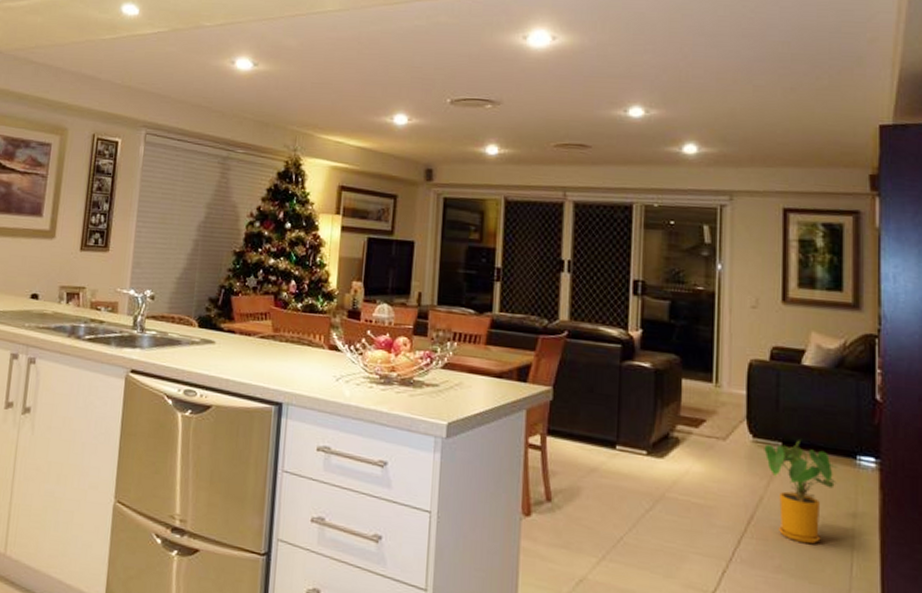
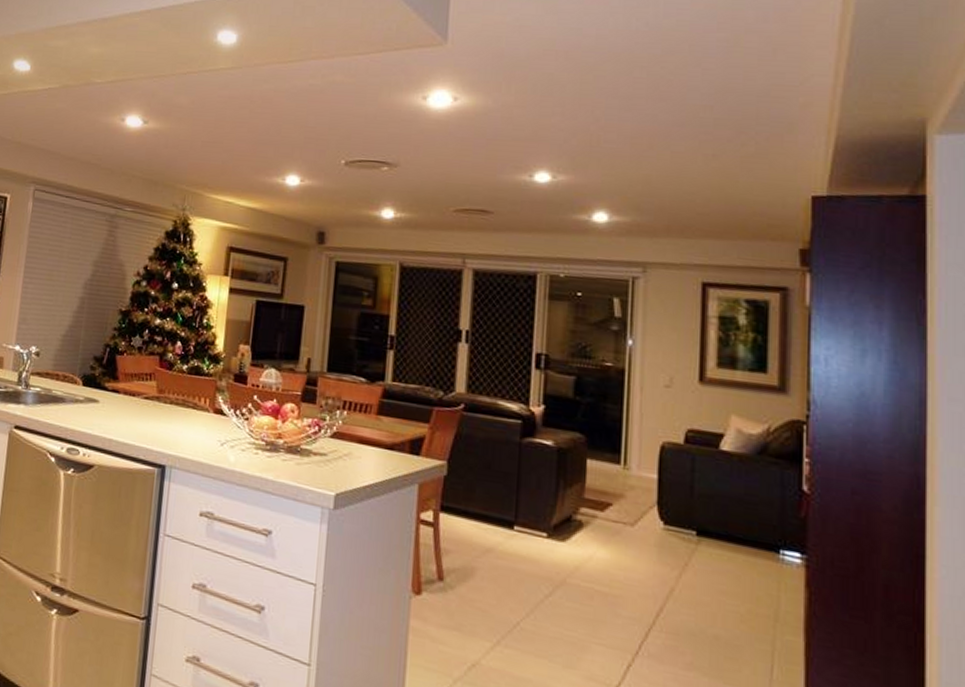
house plant: present [764,438,838,545] -> none [676,528,759,642]

